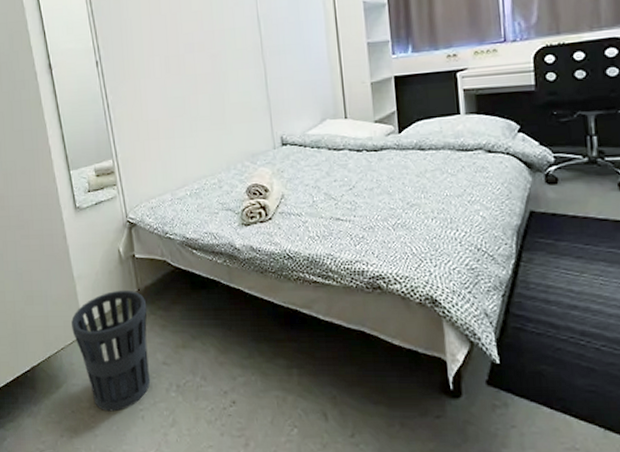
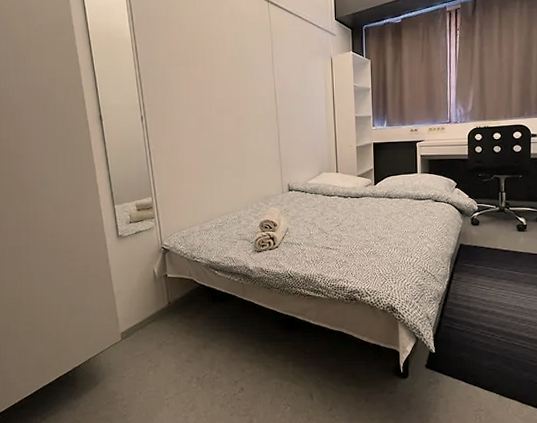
wastebasket: present [71,290,151,412] -> none [110,303,176,402]

